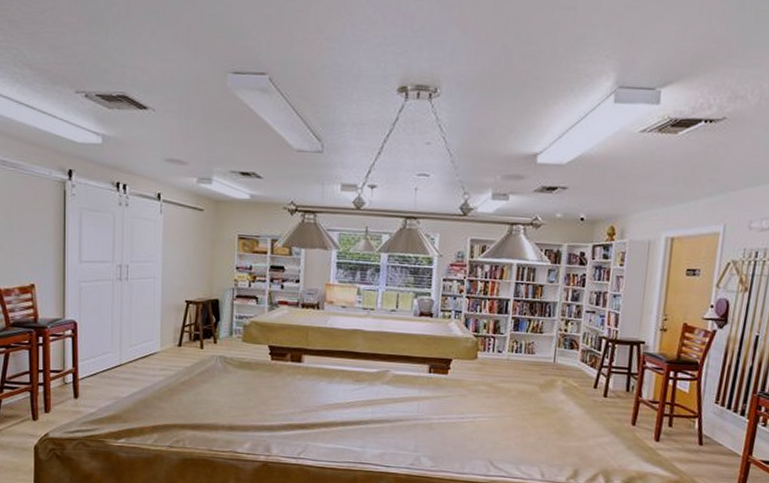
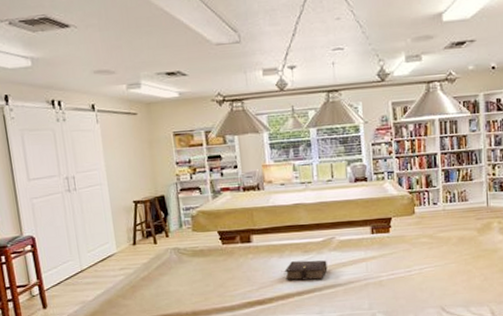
book: none [328,389,378,412] -> present [281,260,328,281]

